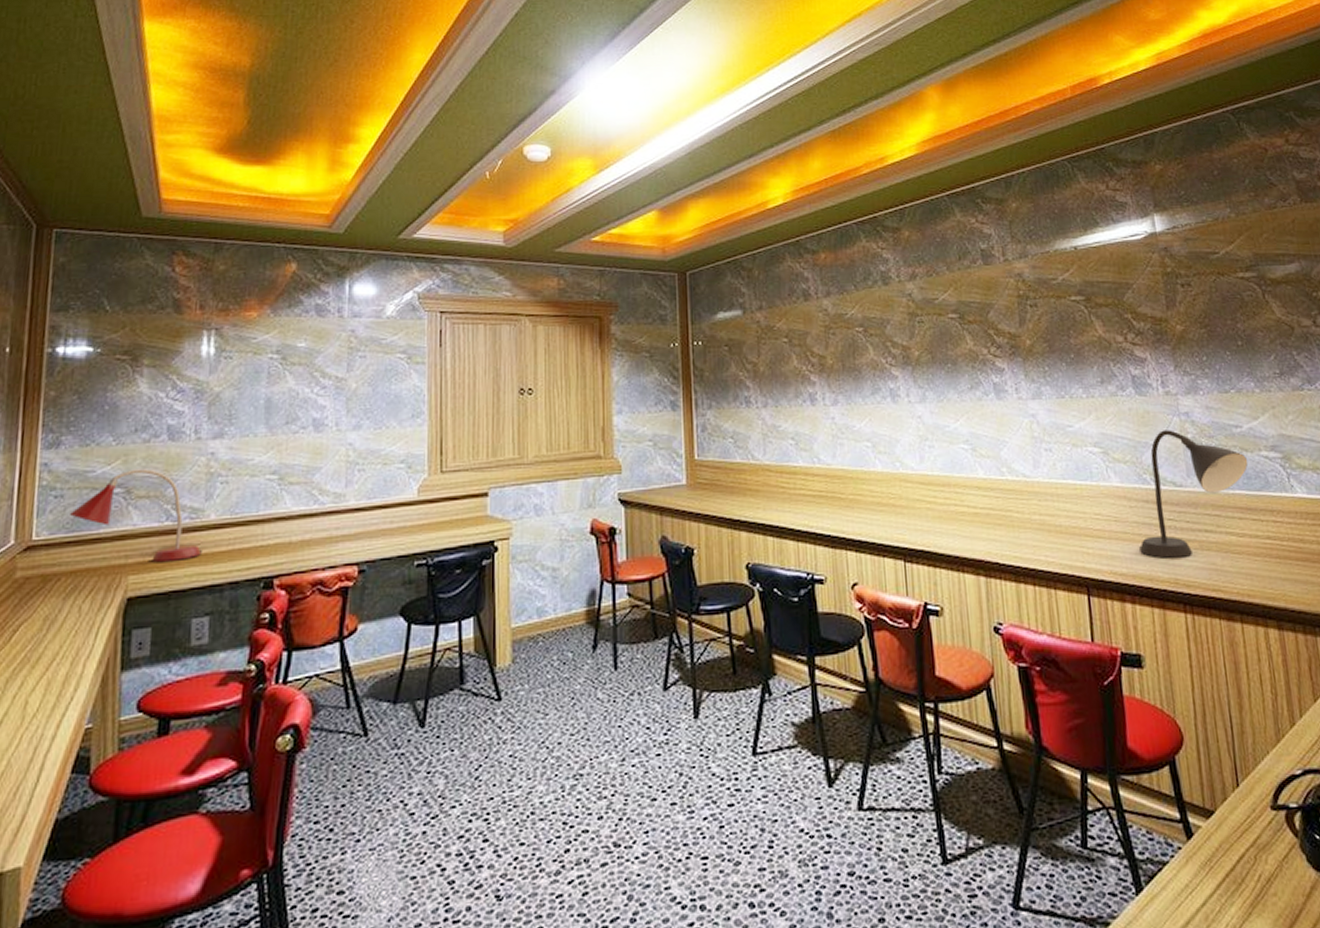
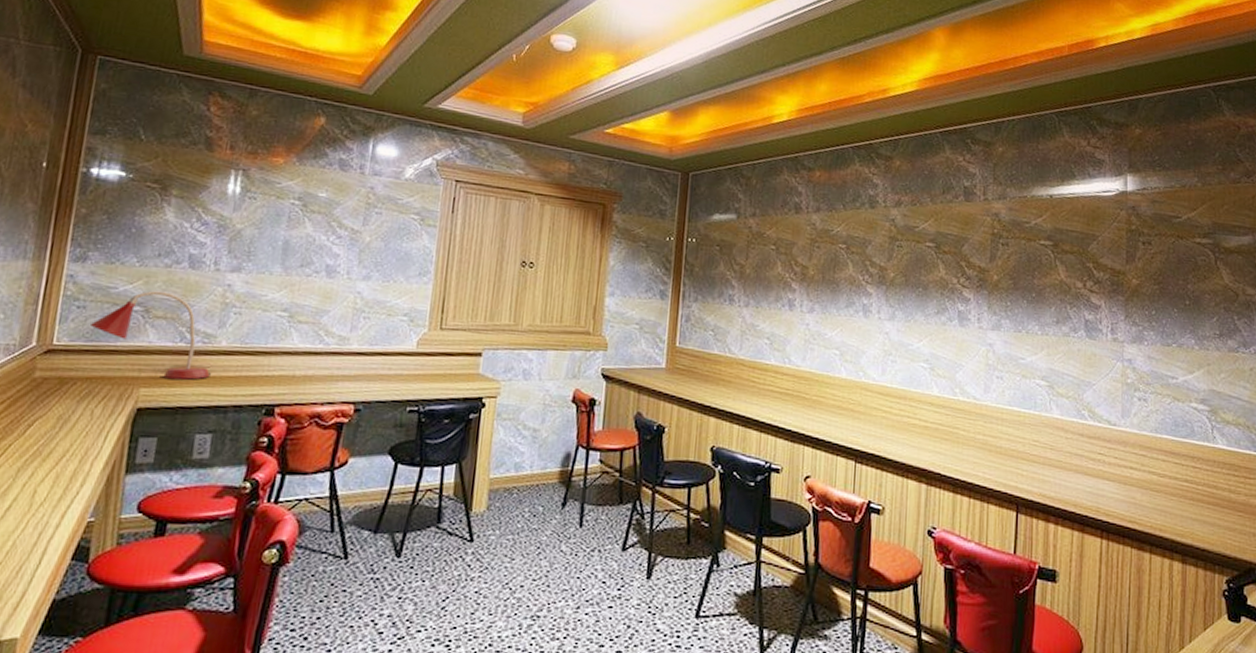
desk lamp: present [1138,430,1248,558] -> none [1068,372,1179,489]

